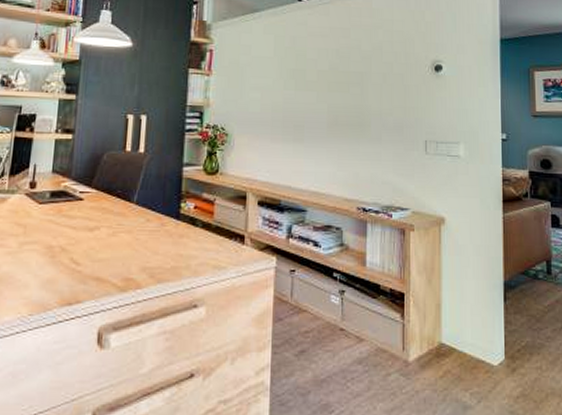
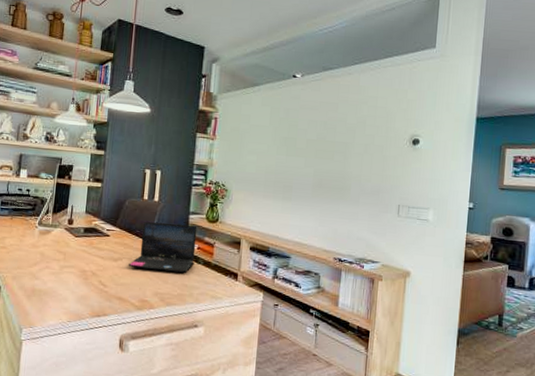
laptop: none [107,178,193,239] -> present [128,222,197,273]

